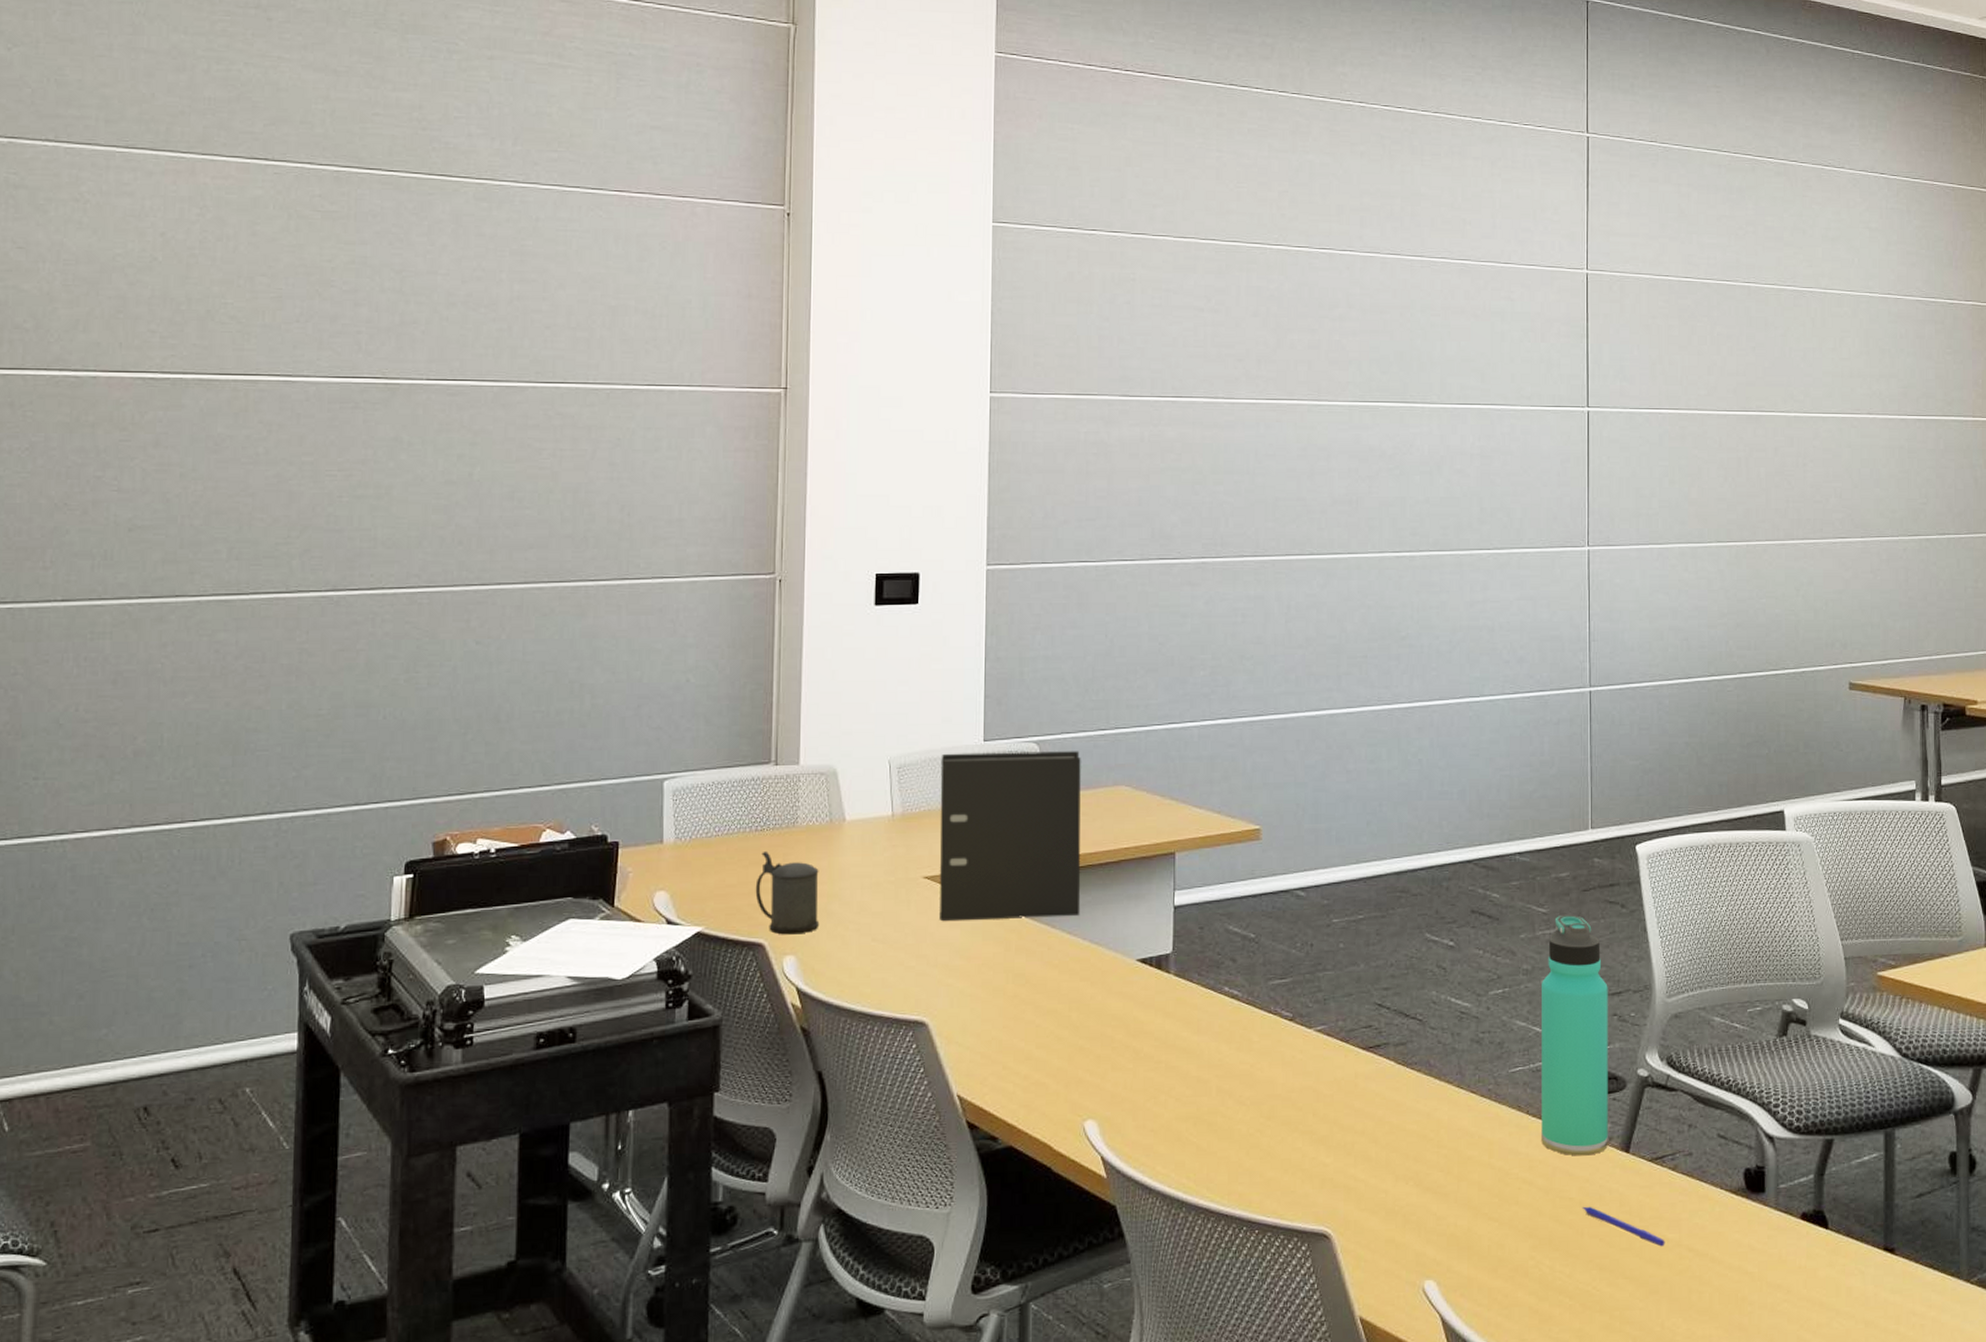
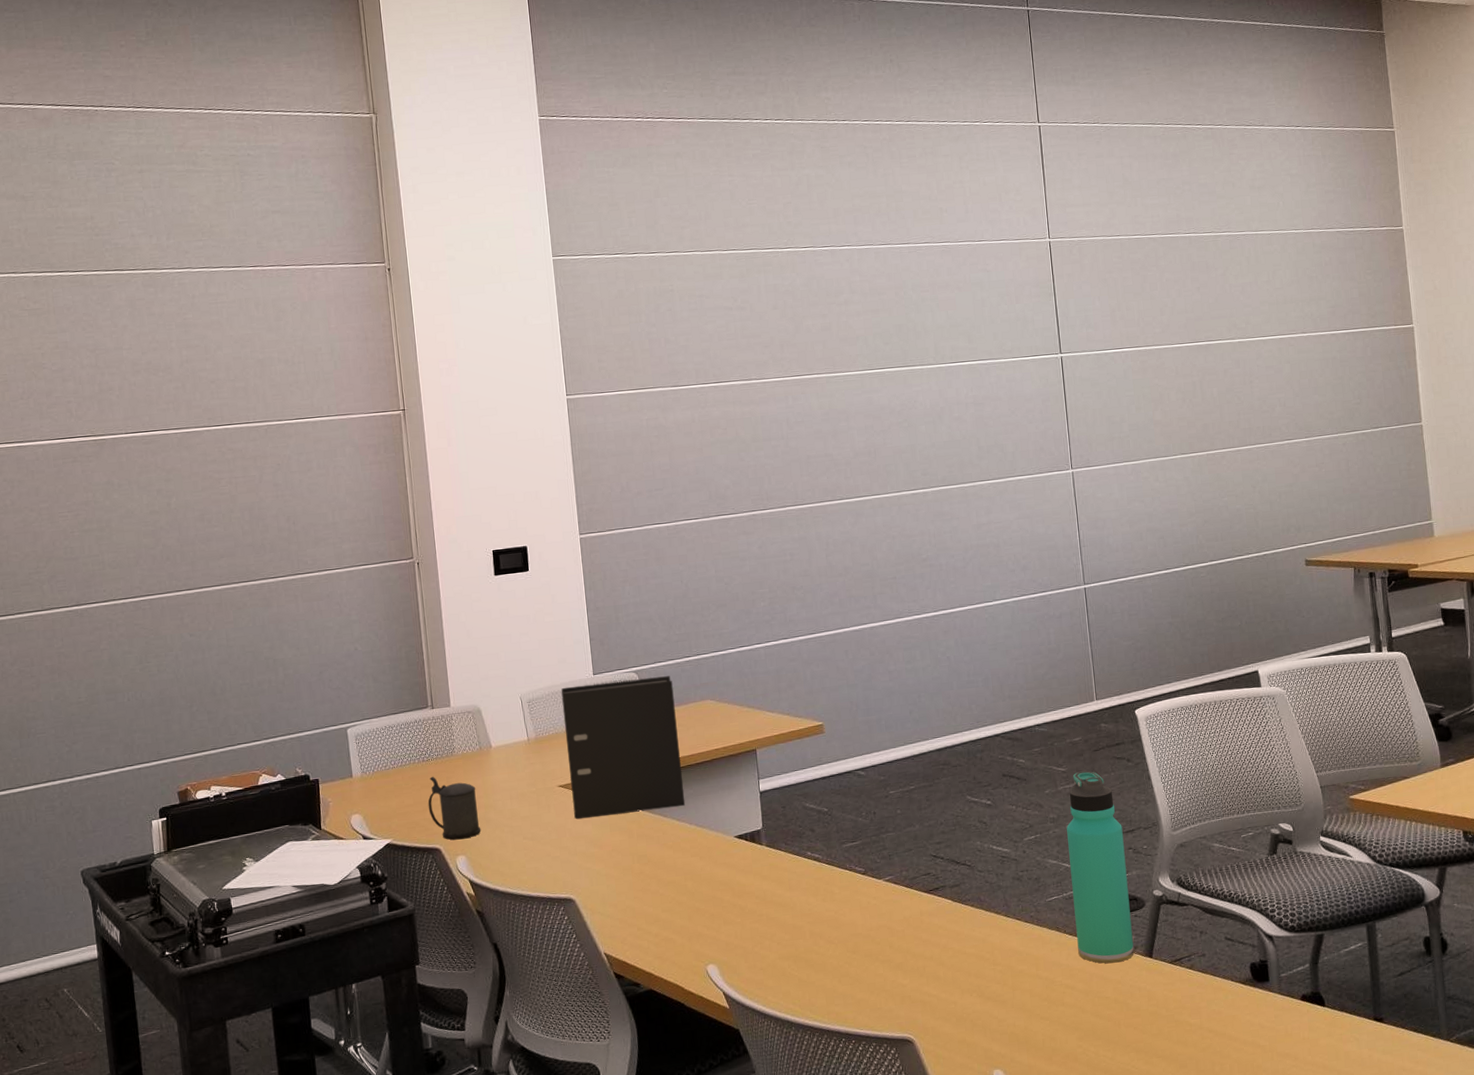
pen: present [1582,1206,1665,1247] -> none [1117,1002,1189,1031]

